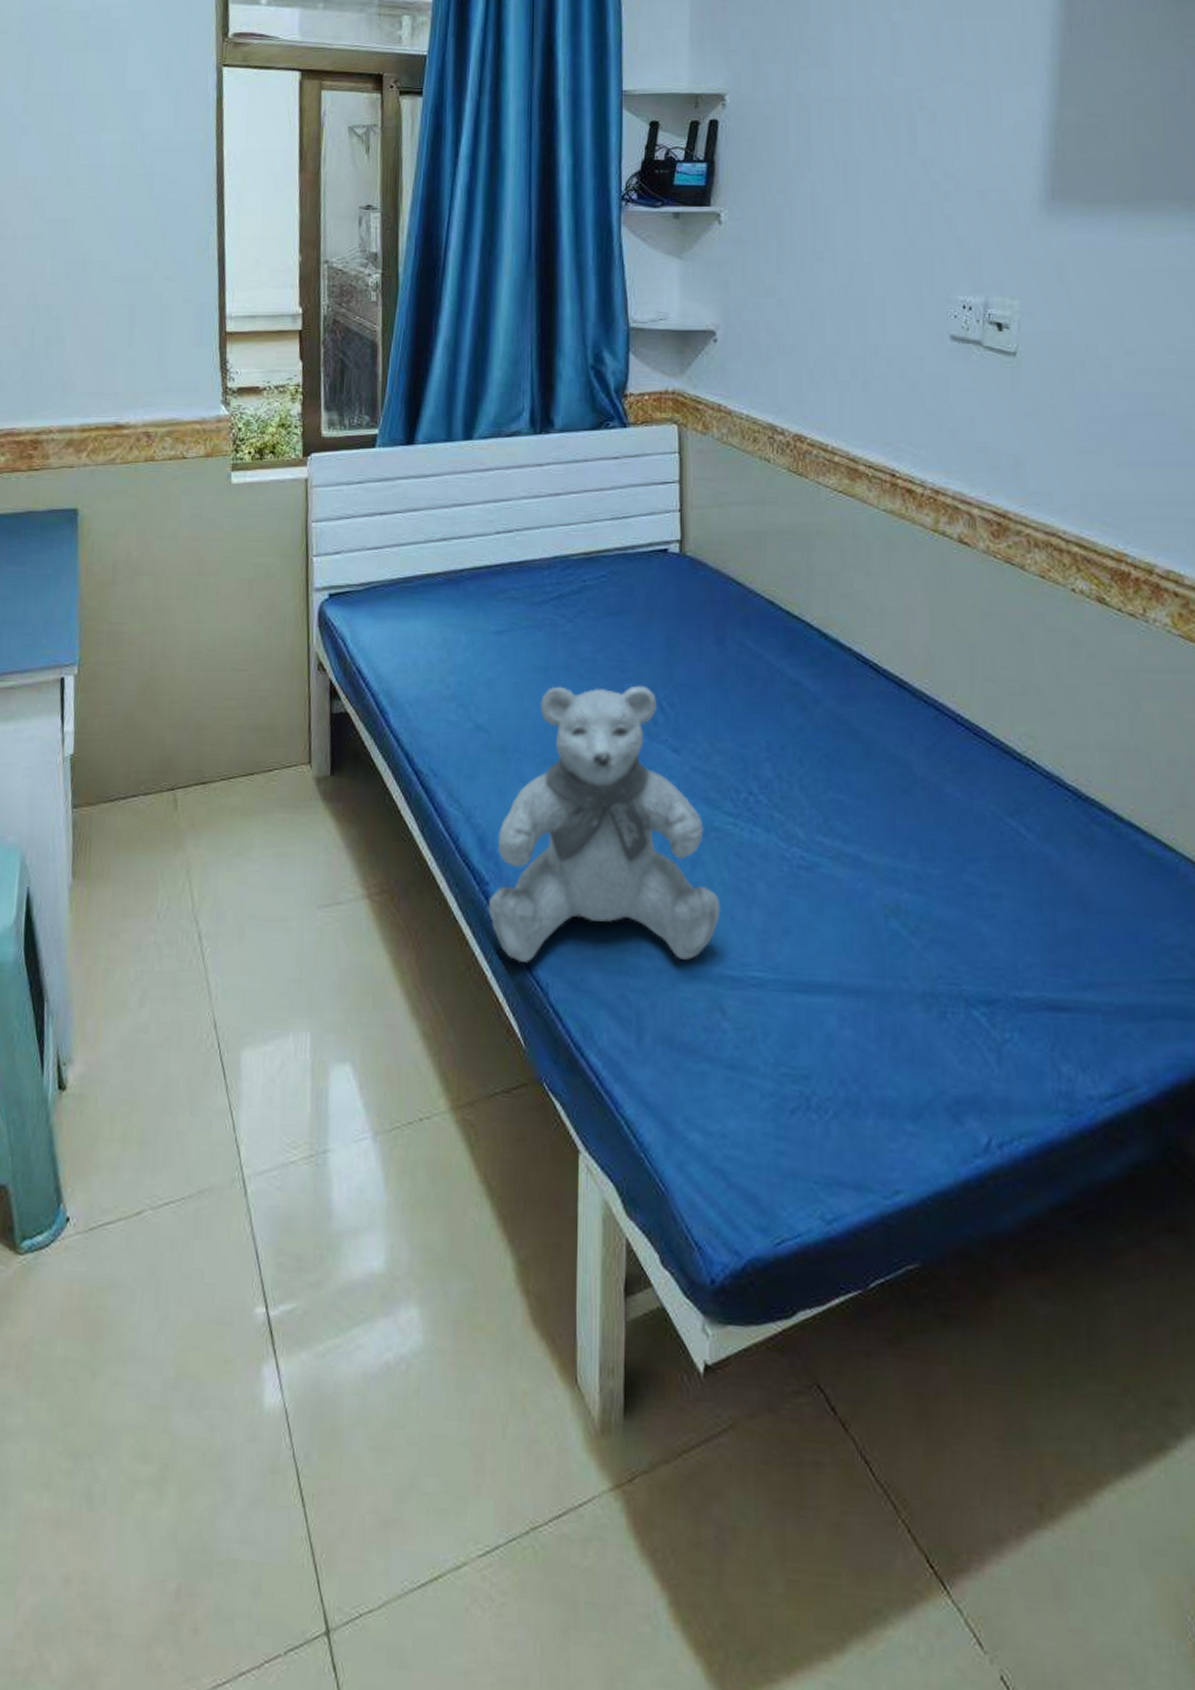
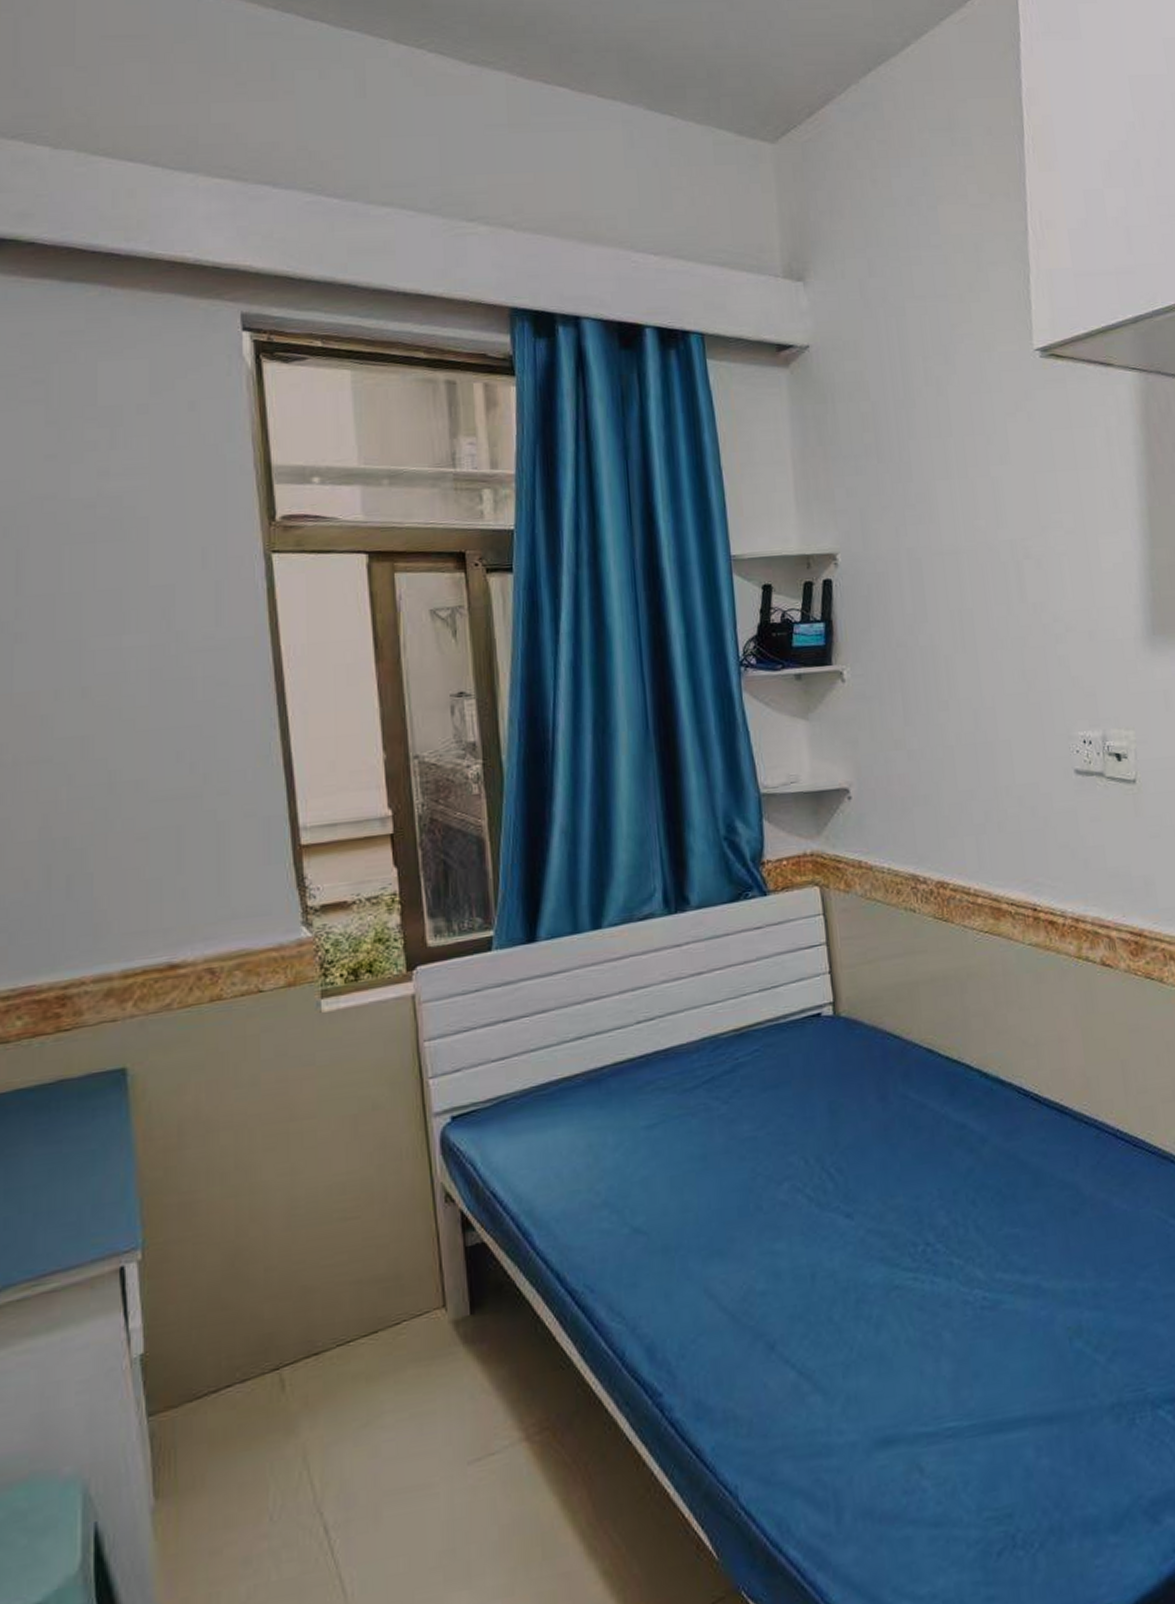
teddy bear: present [488,685,721,962] -> none [663,1155,910,1470]

